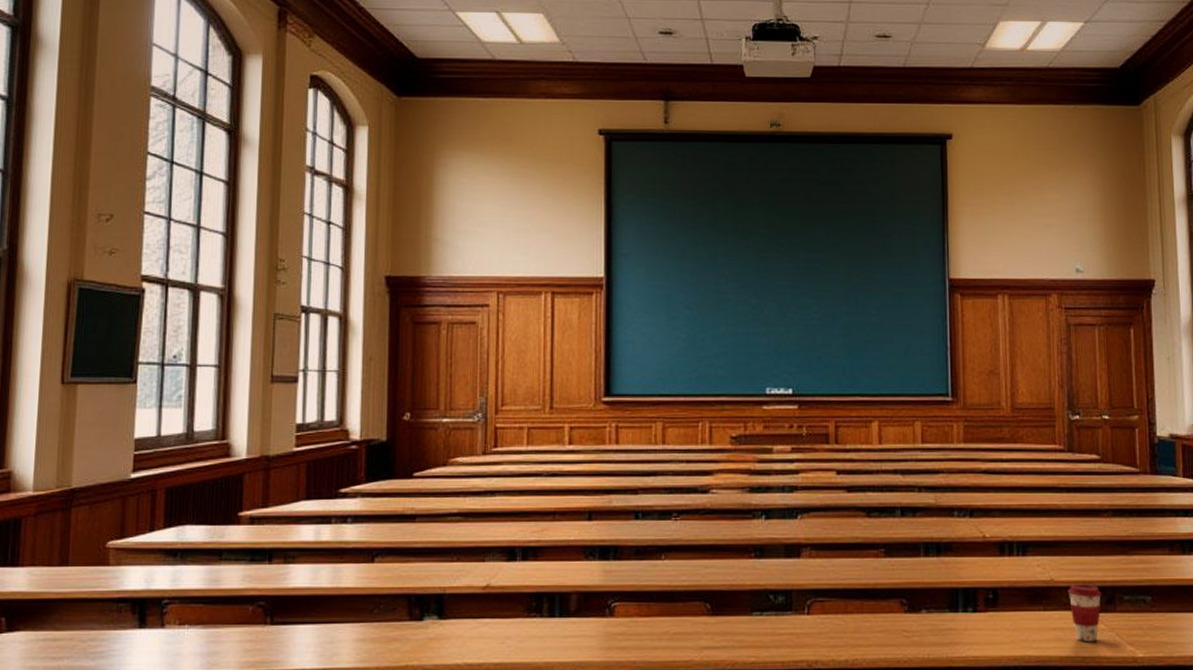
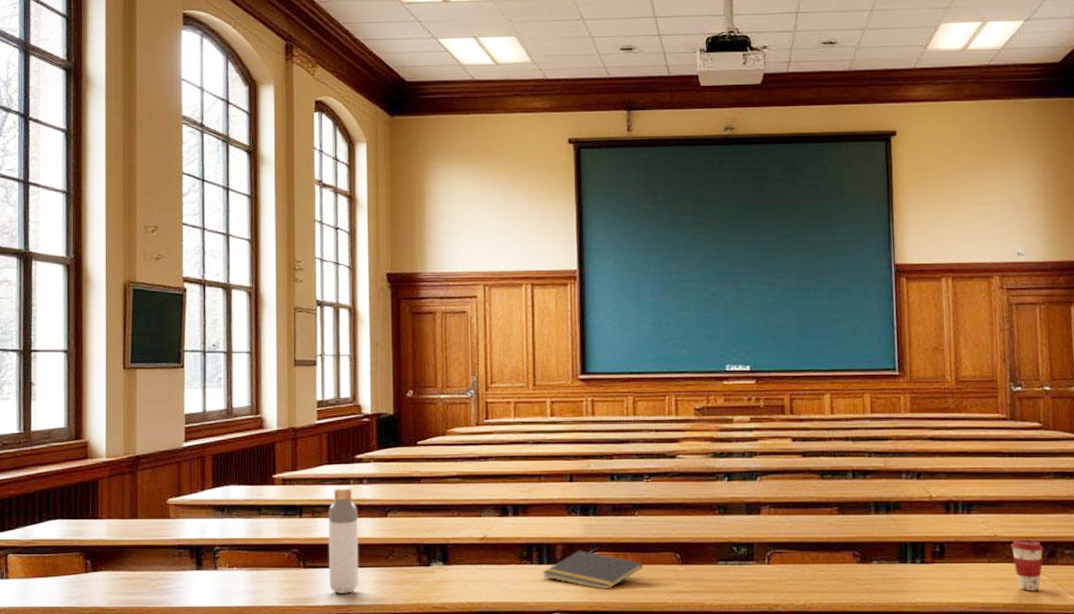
bottle: none [301,526,340,655] -> present [329,486,359,594]
notepad: none [553,600,669,646] -> present [542,550,644,590]

